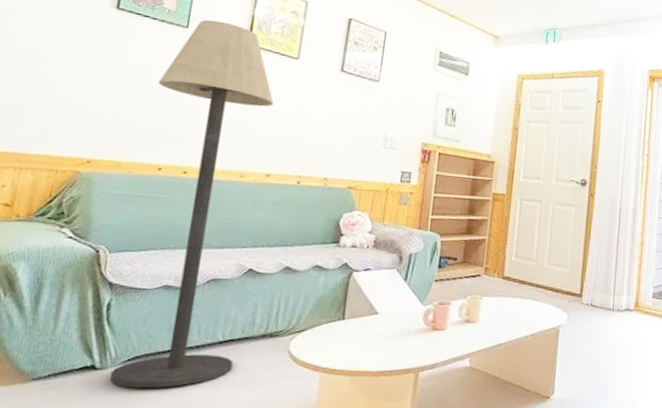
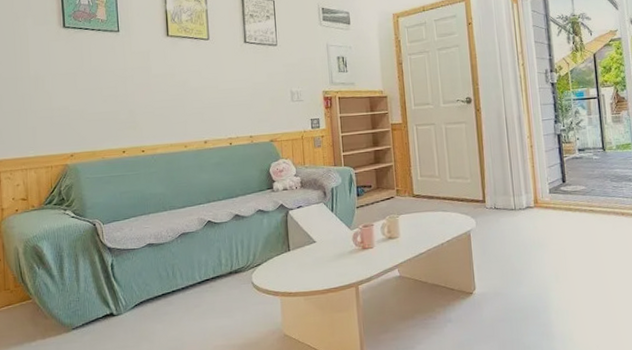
floor lamp: present [109,19,274,389] -> none [107,20,212,327]

